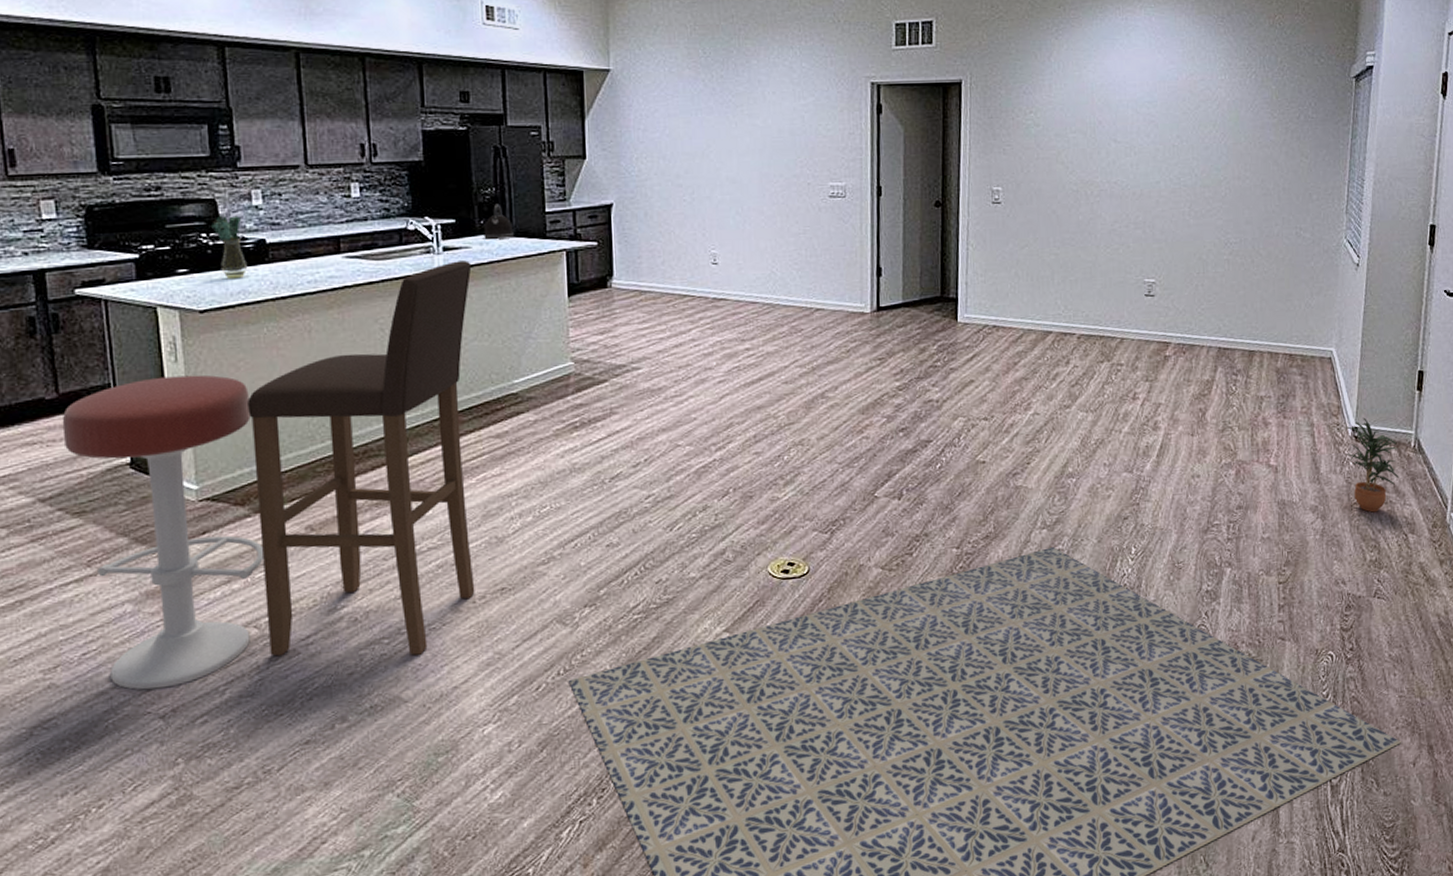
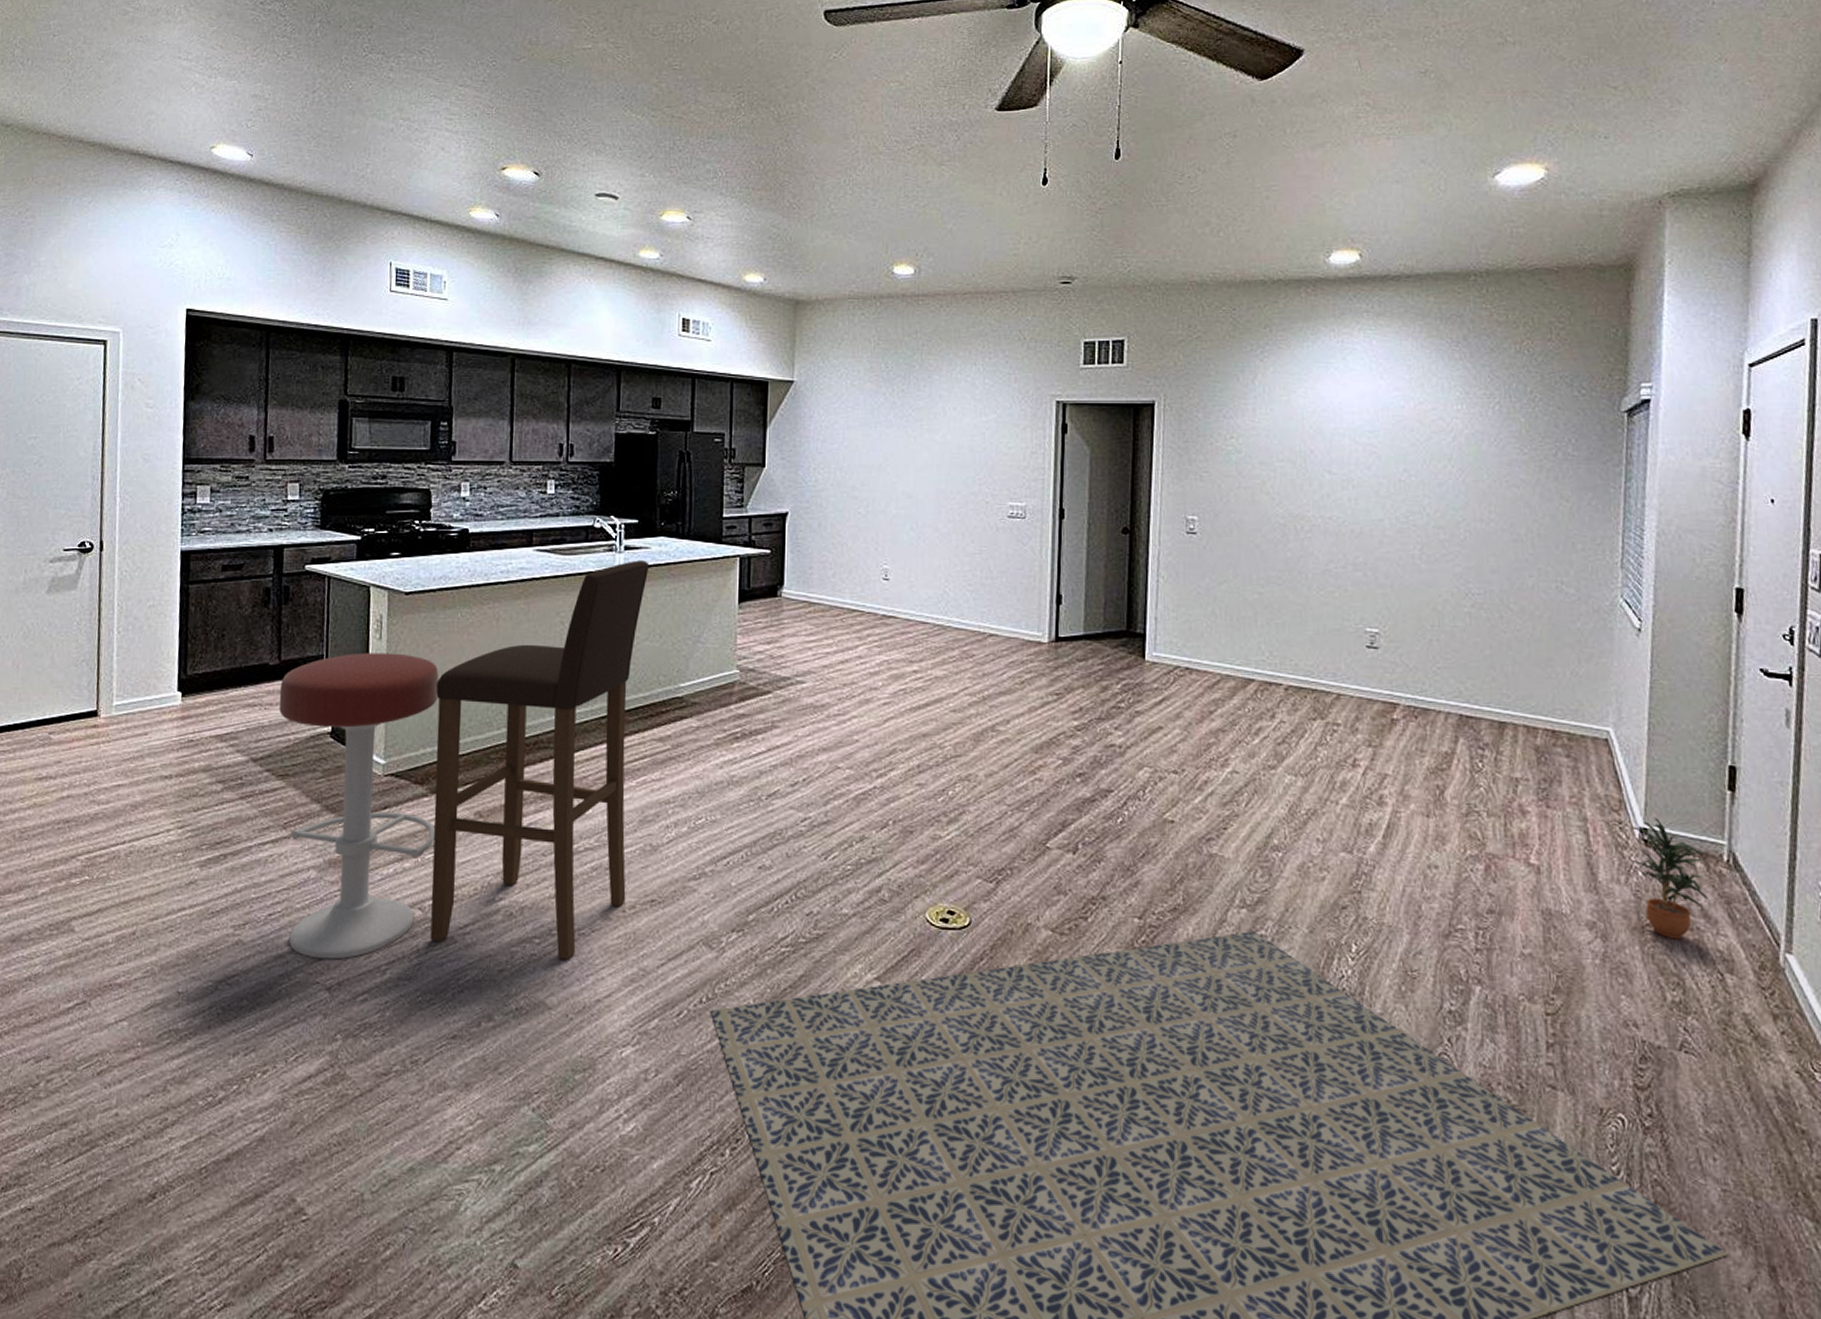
vase: present [212,213,248,280] -> none [424,503,451,565]
kettle: present [483,203,514,241] -> none [663,506,692,542]

